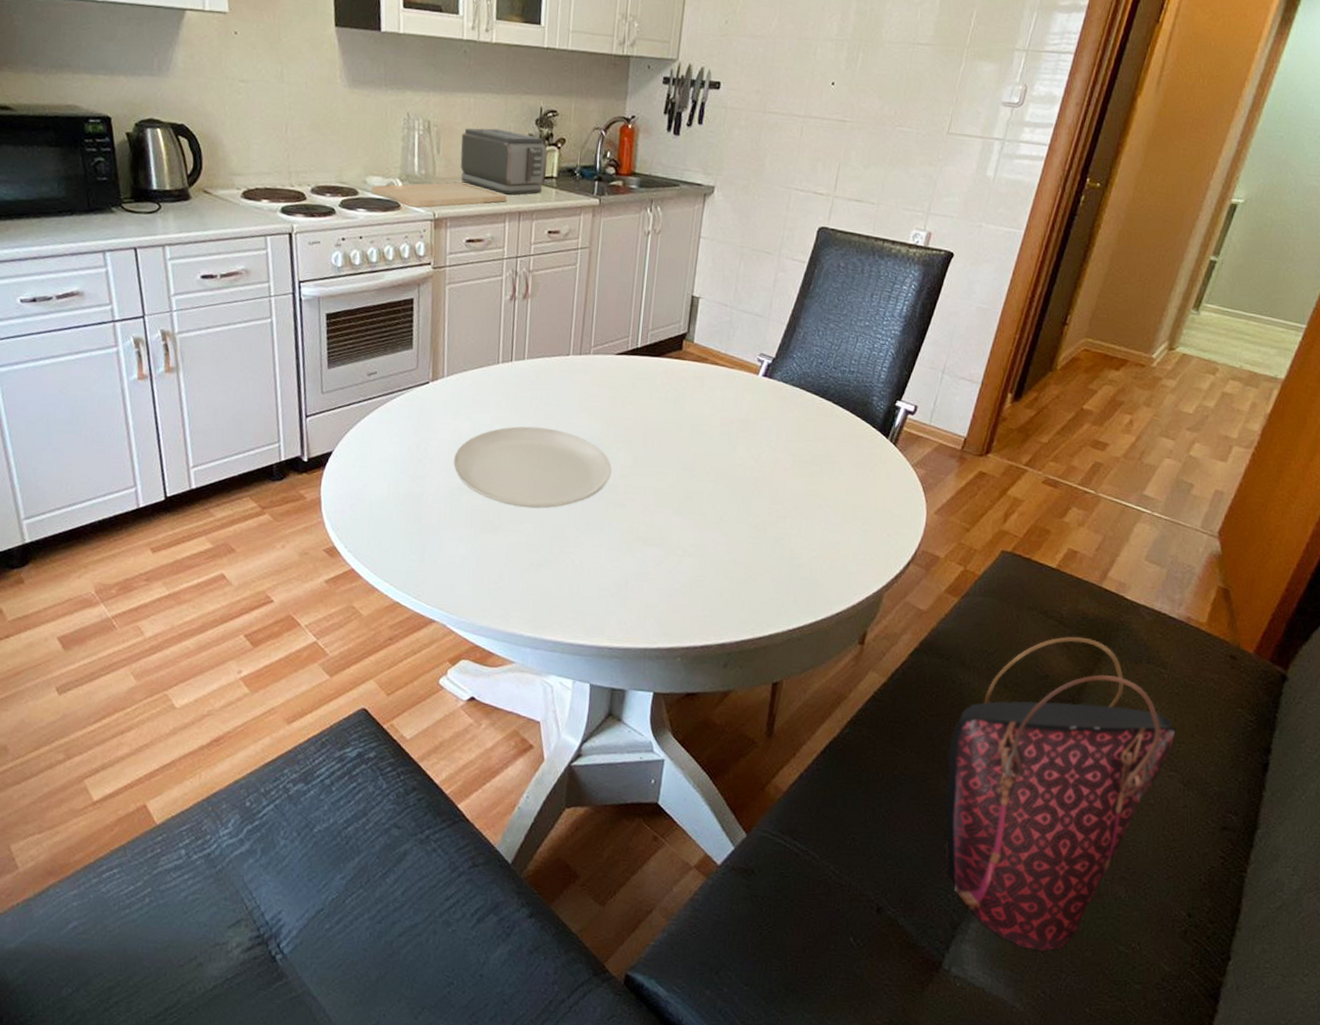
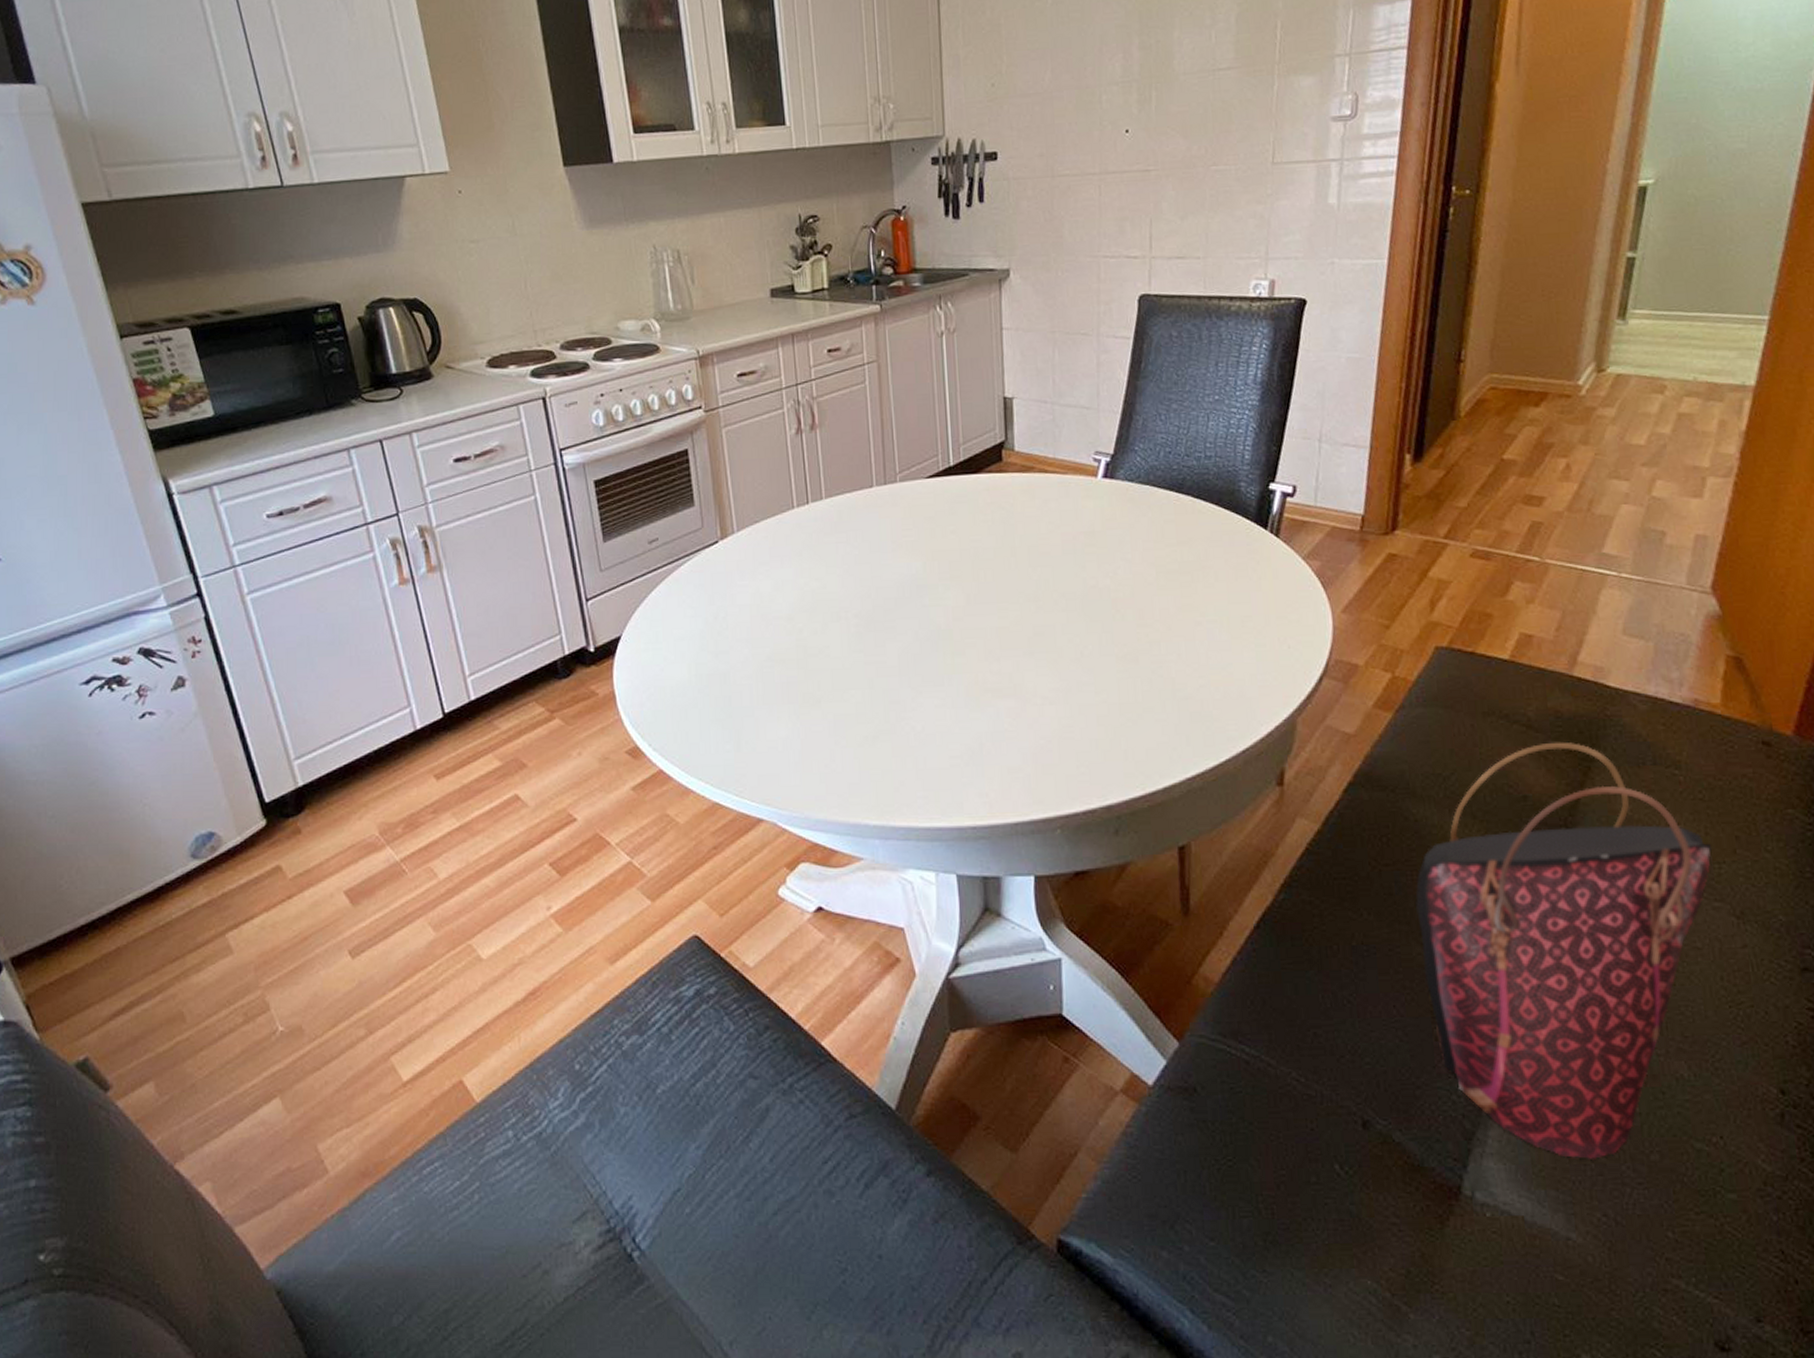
cutting board: present [370,182,507,208] -> none [625,311,776,348]
plate: present [453,426,612,508] -> none [757,574,942,671]
toaster: present [460,128,548,195] -> none [716,246,817,317]

